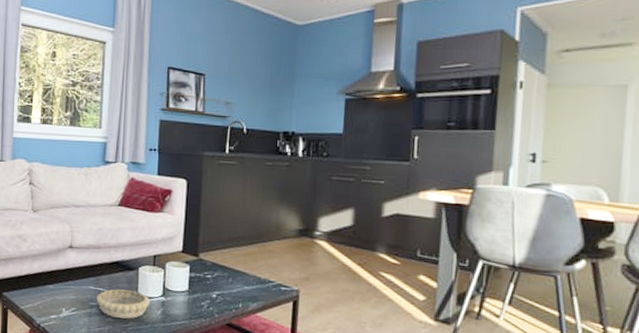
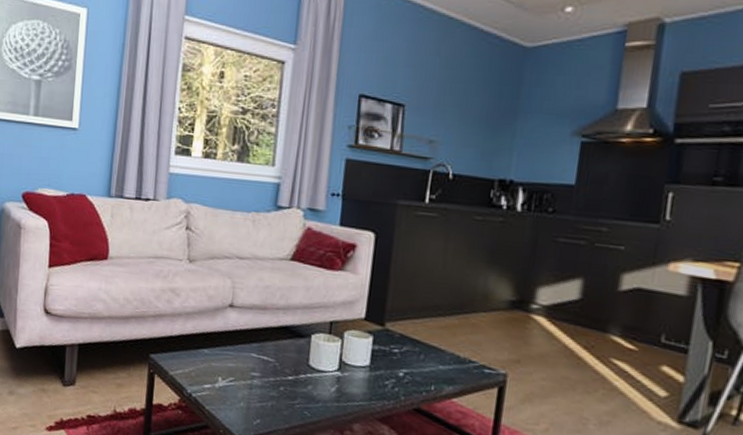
decorative bowl: present [96,289,151,319] -> none [259,358,324,395]

